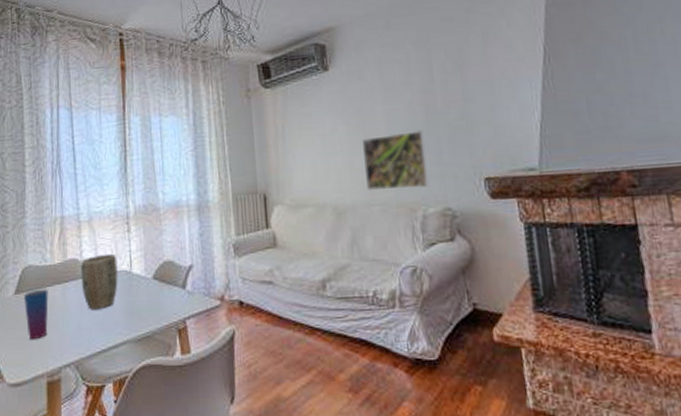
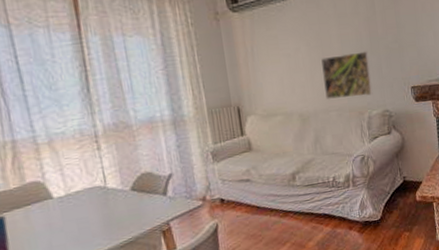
plant pot: present [80,253,118,310] -> none [43,171,92,228]

